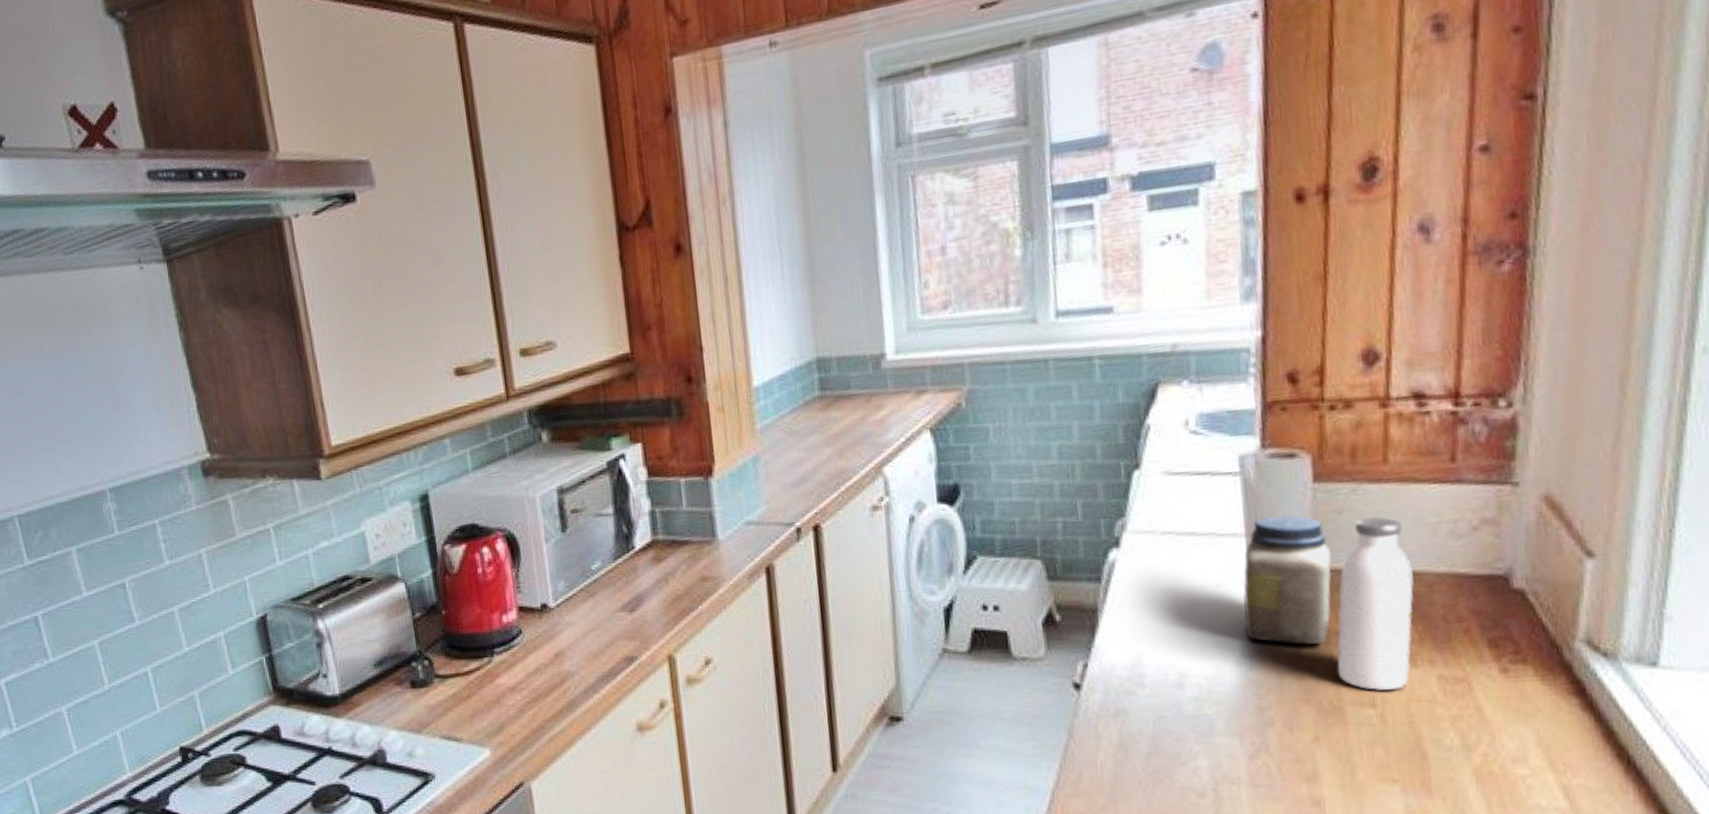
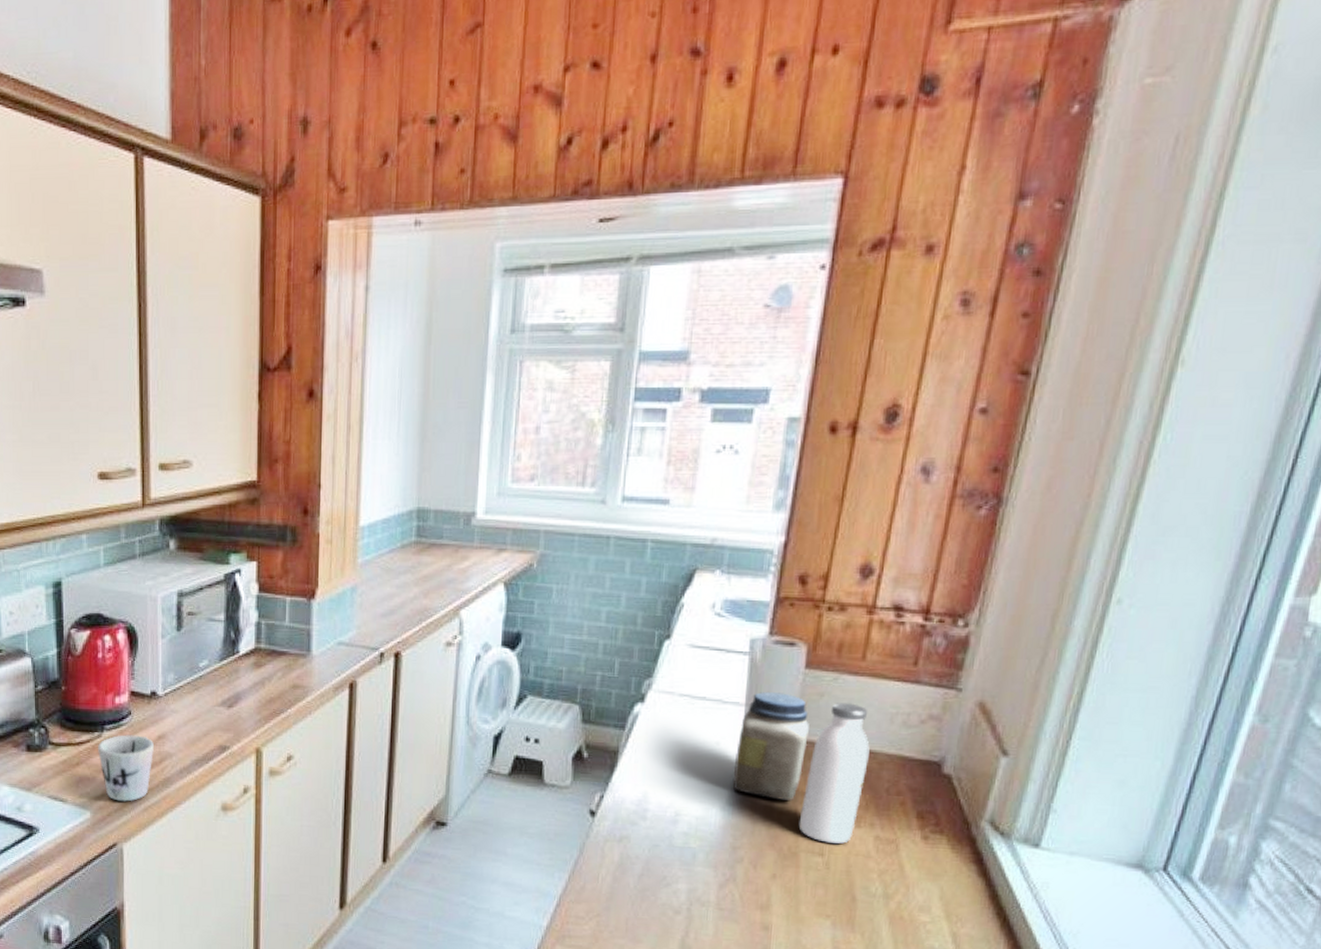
mug: none [489,655,553,734] -> present [98,735,154,802]

